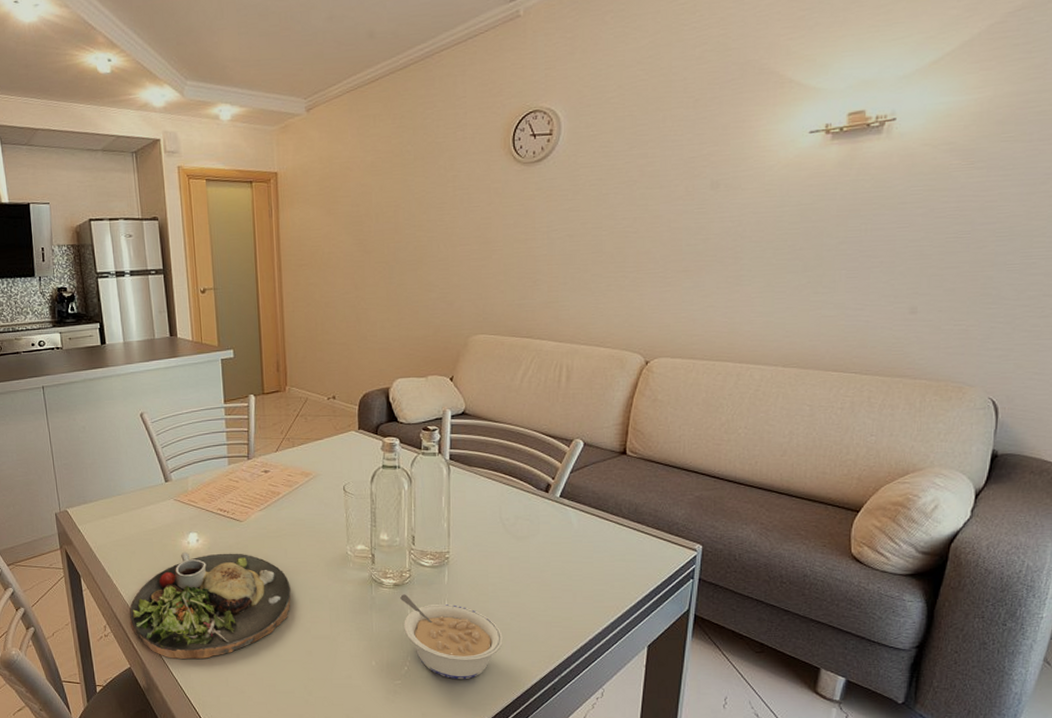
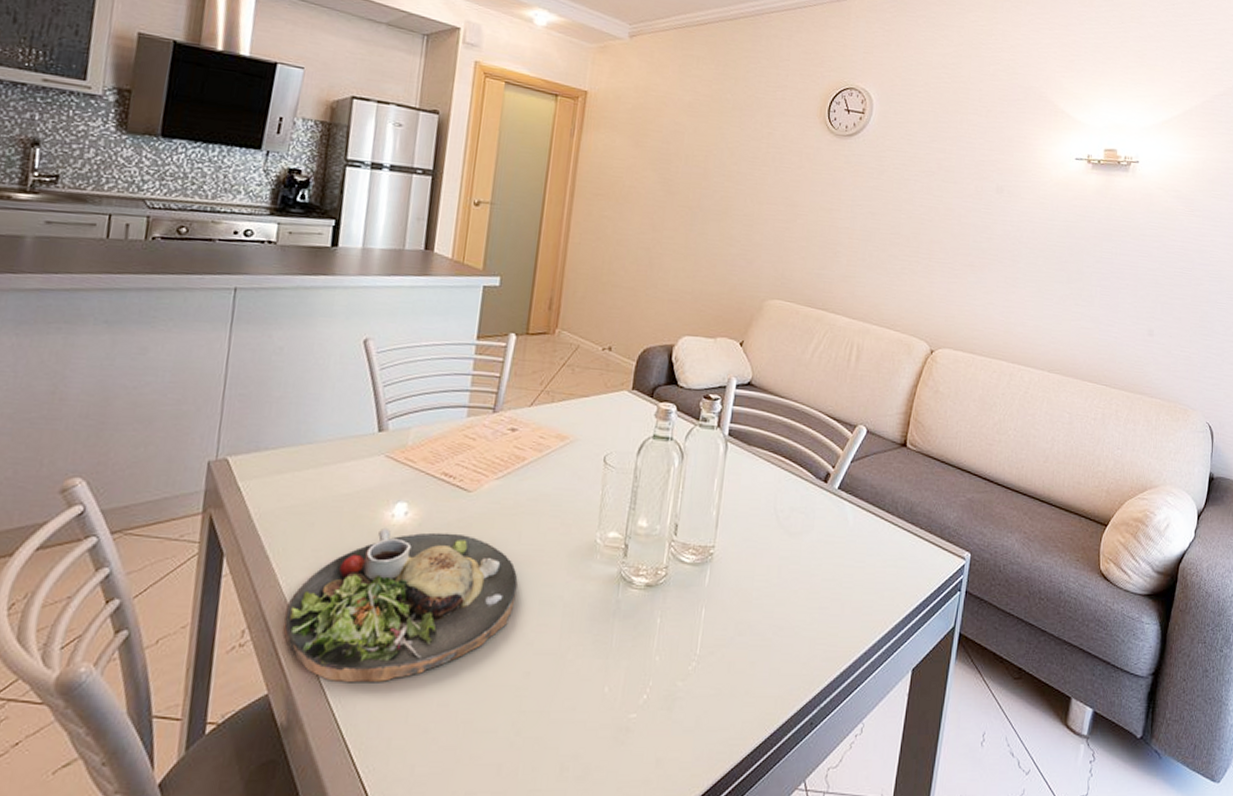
legume: present [400,594,503,680] -> none [649,598,762,712]

